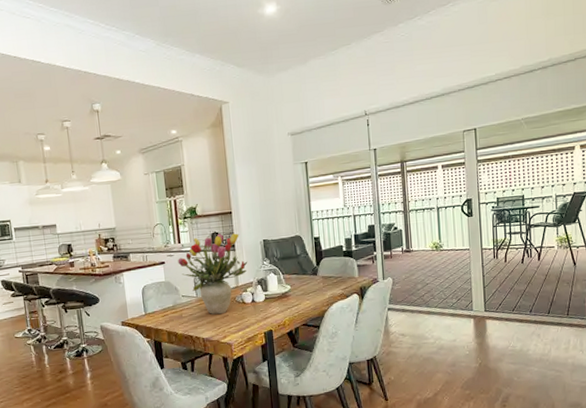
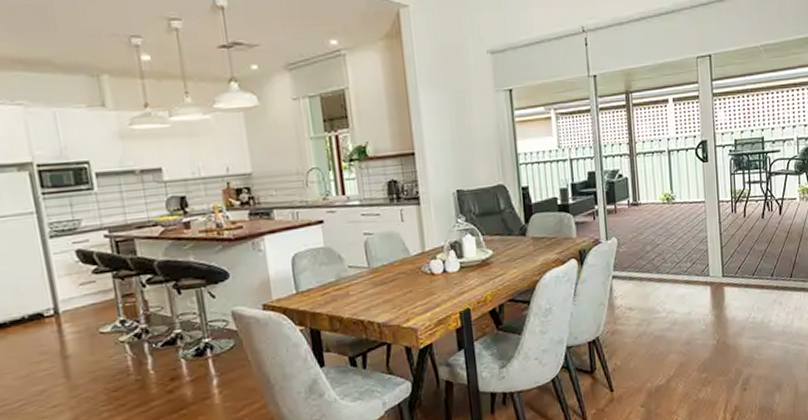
flower arrangement: present [178,233,248,315] -> none [341,181,437,291]

